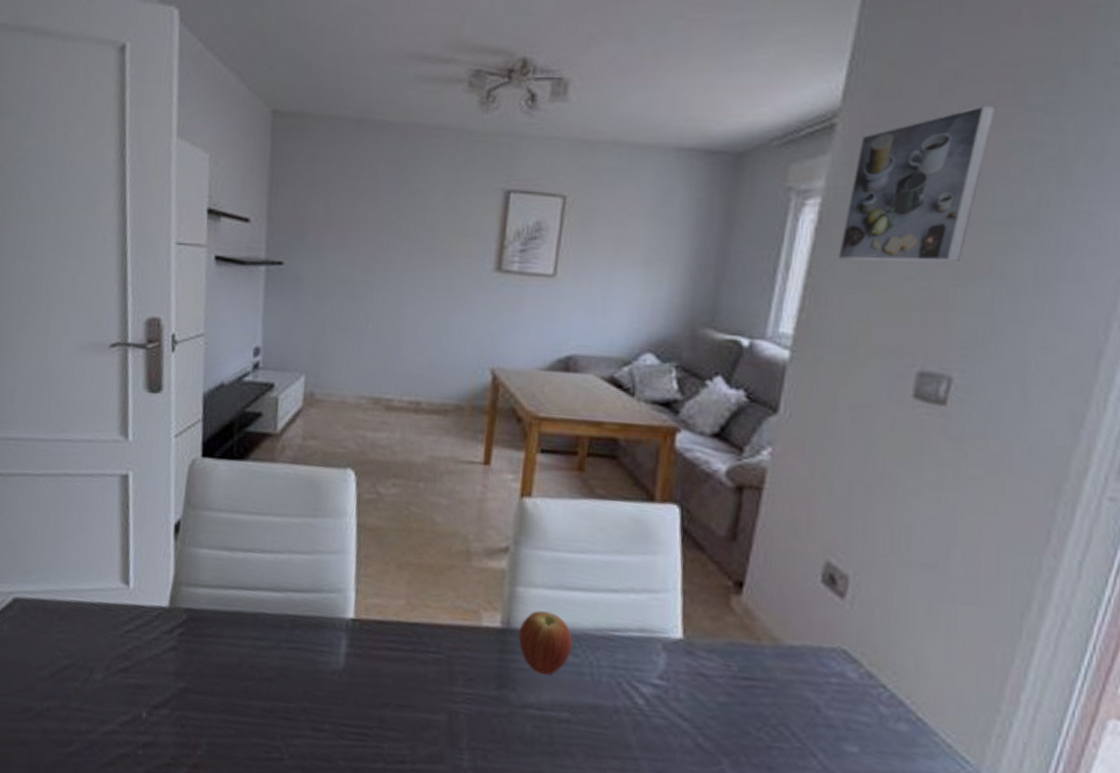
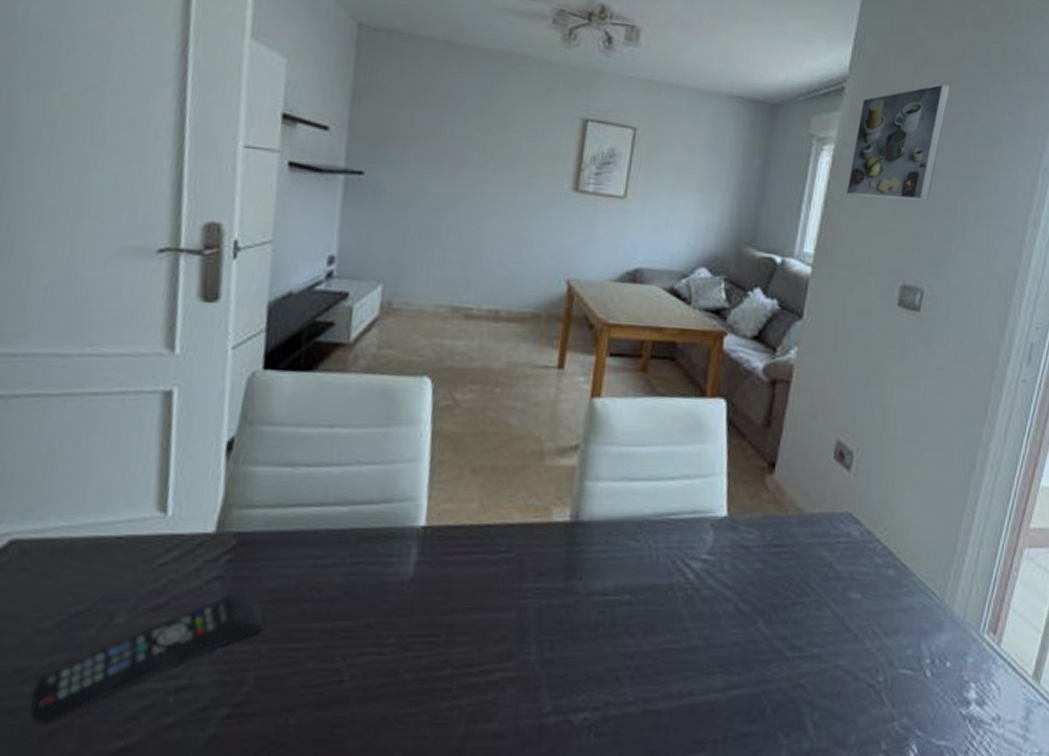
remote control: none [35,664,214,759] -> present [29,592,265,725]
fruit: present [518,610,573,676] -> none [586,502,635,563]

